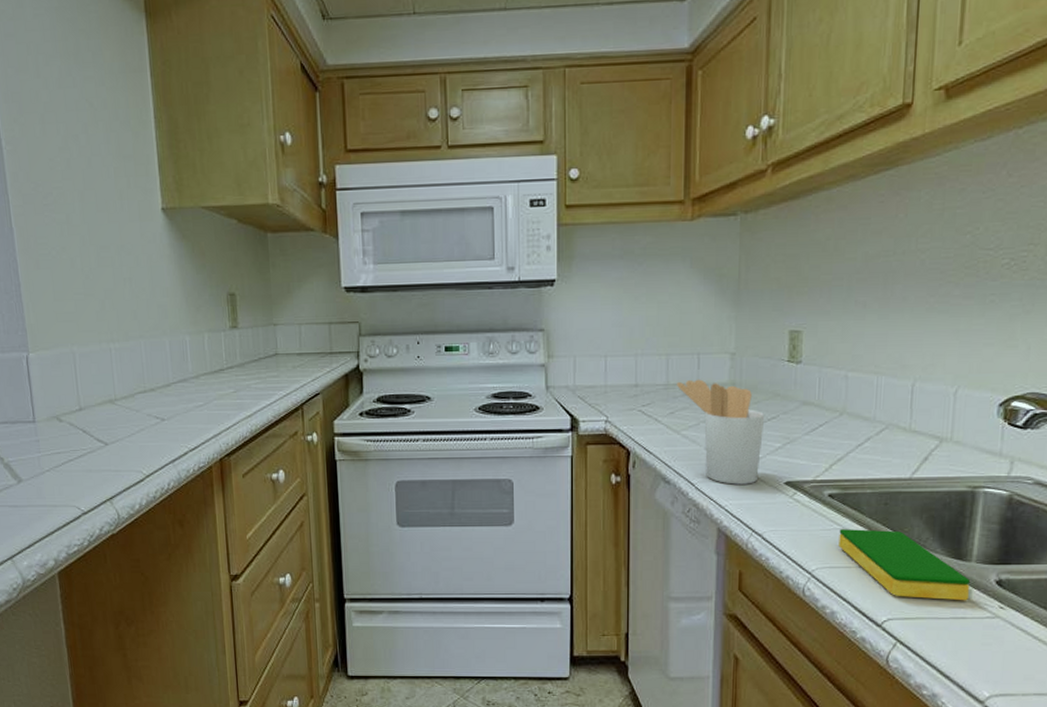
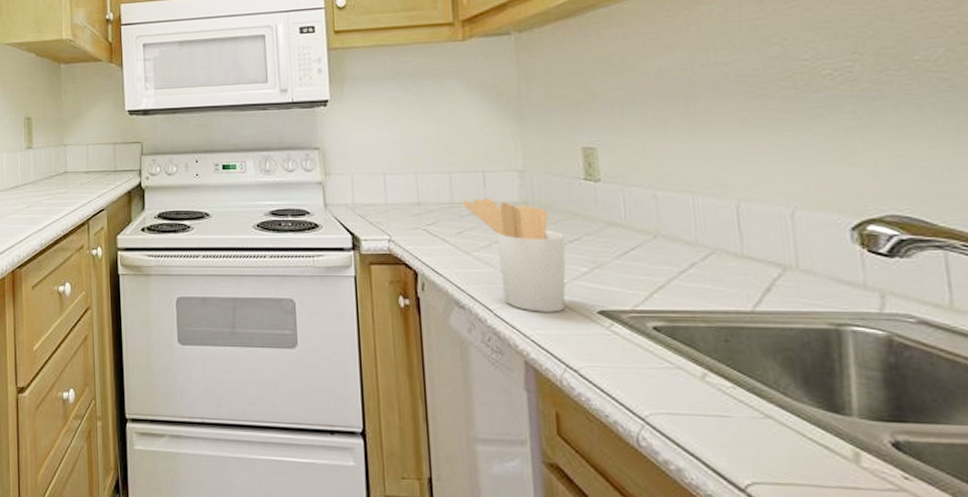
dish sponge: present [838,529,971,601] -> none [672,368,857,466]

